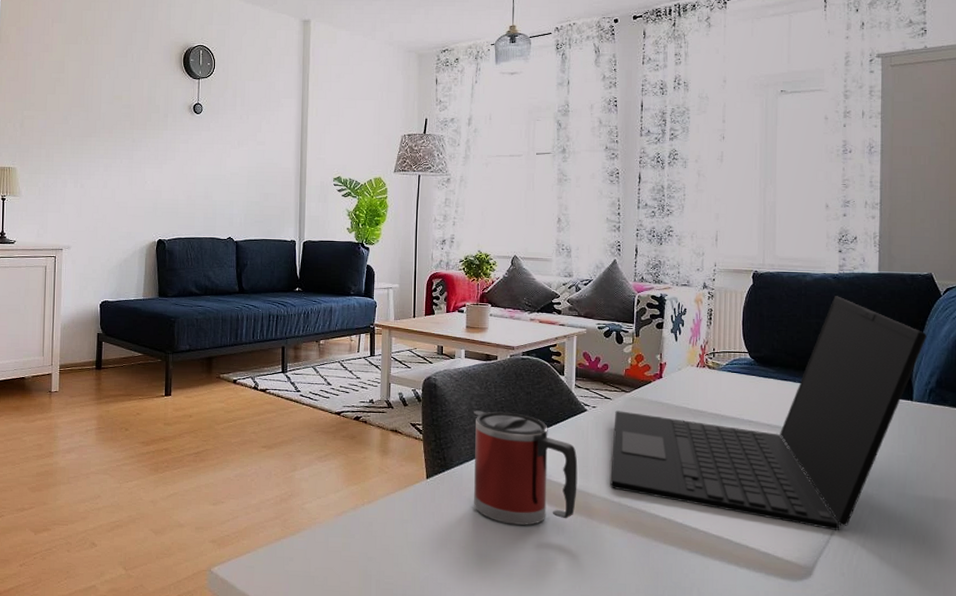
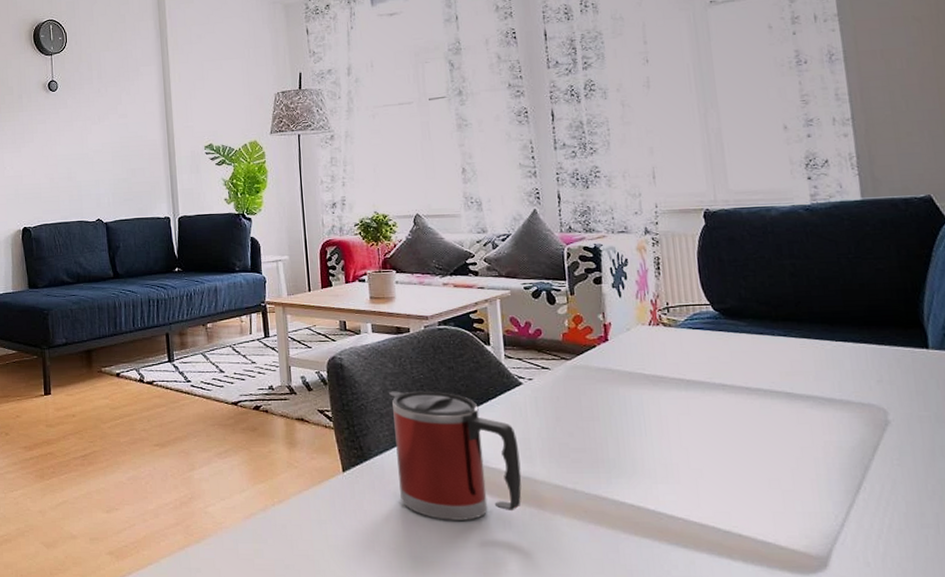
laptop: present [610,296,927,531] -> none [556,230,936,512]

